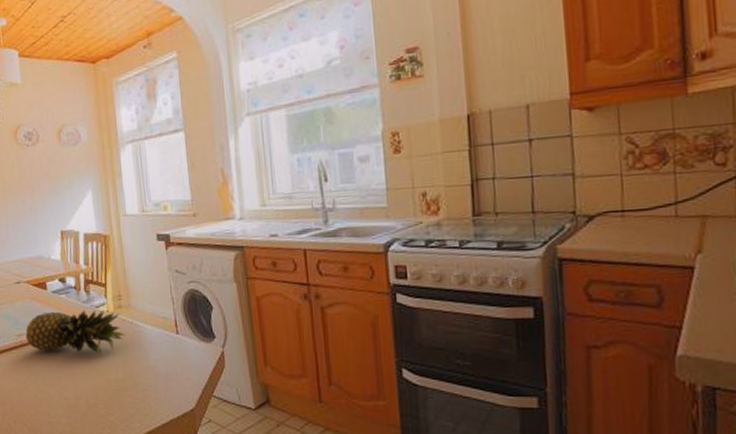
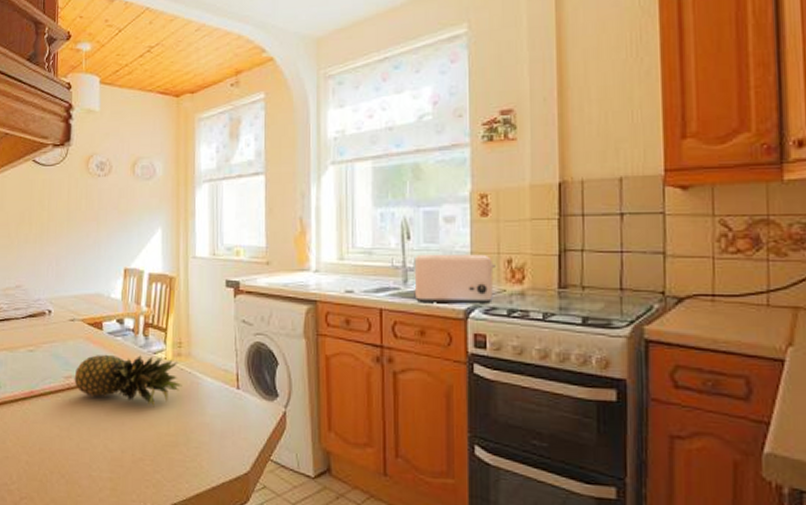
toaster: none [333,190,411,241] -> present [414,254,496,305]

